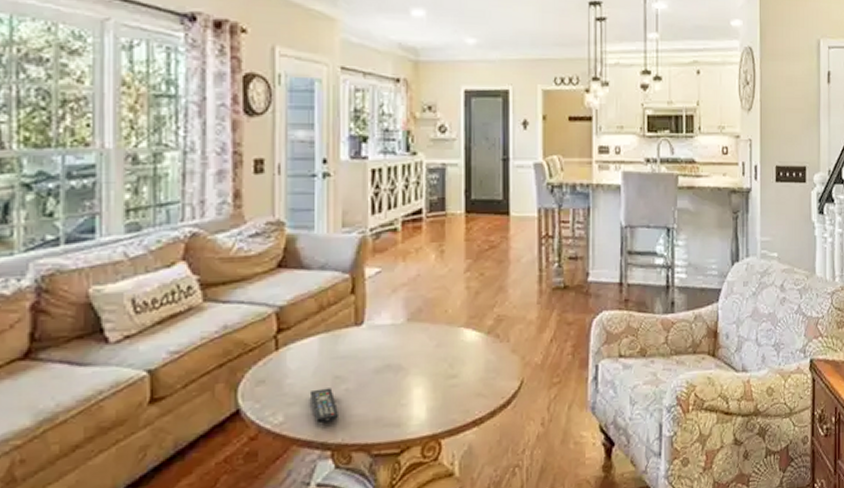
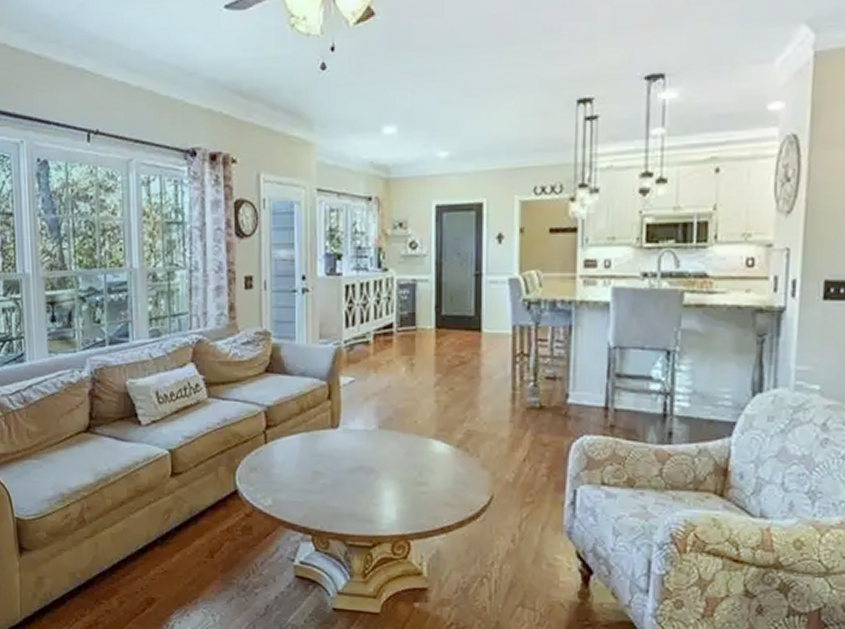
remote control: present [309,388,340,423] -> none [293,480,319,510]

